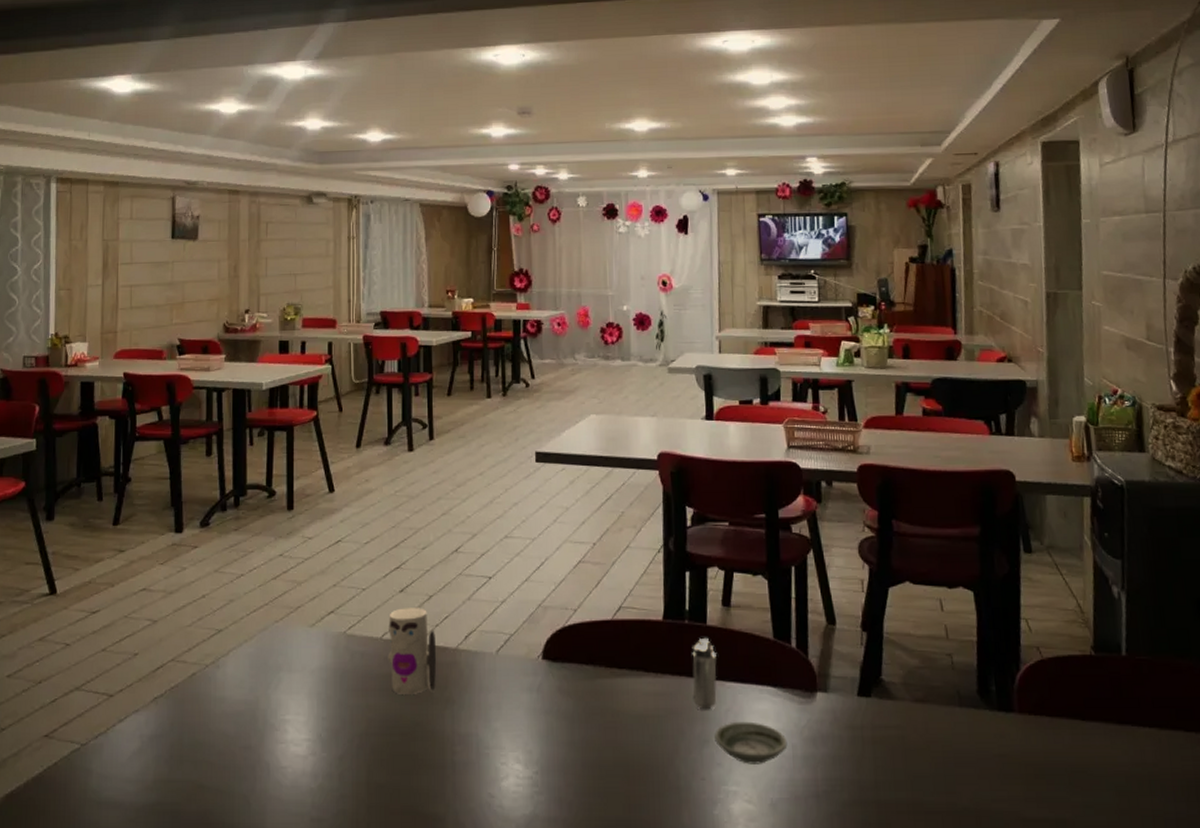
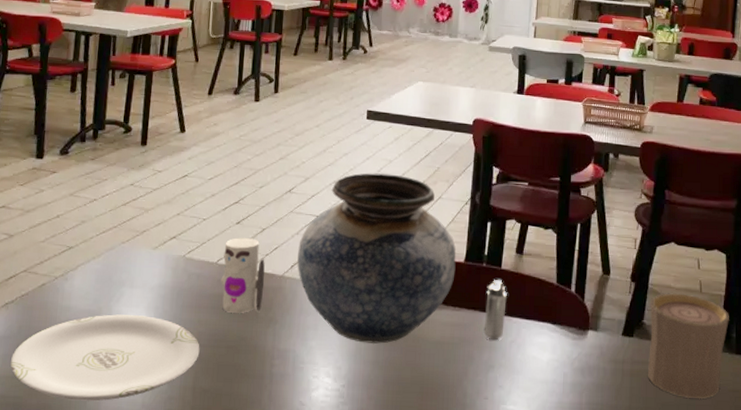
plate: none [165,703,371,804] -> present [10,314,200,401]
vase: none [471,523,654,721] -> present [297,173,457,344]
saucer: present [715,721,788,764] -> none [499,351,560,388]
cup: none [888,642,986,767] -> present [647,293,729,399]

